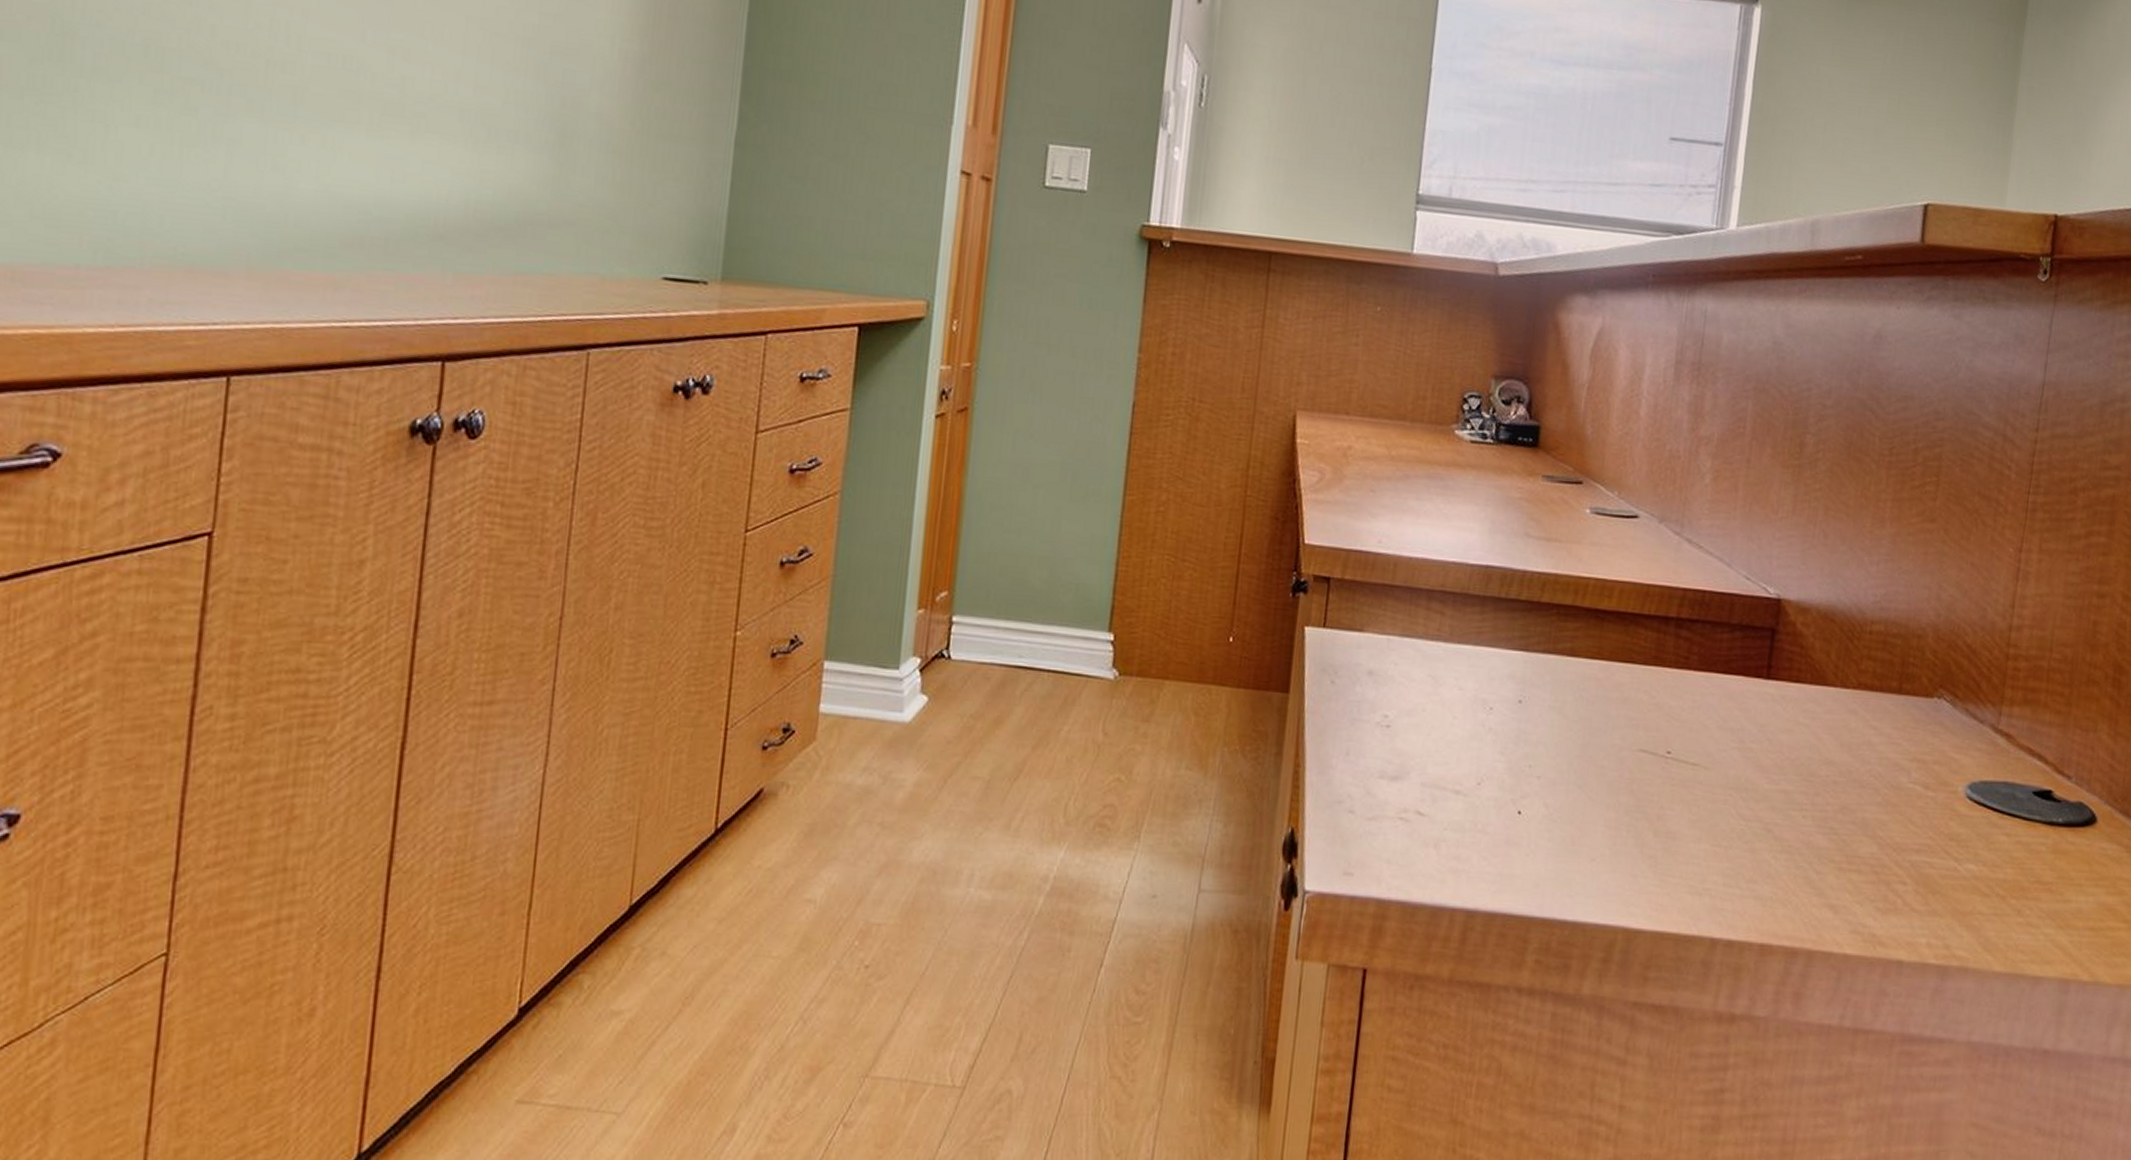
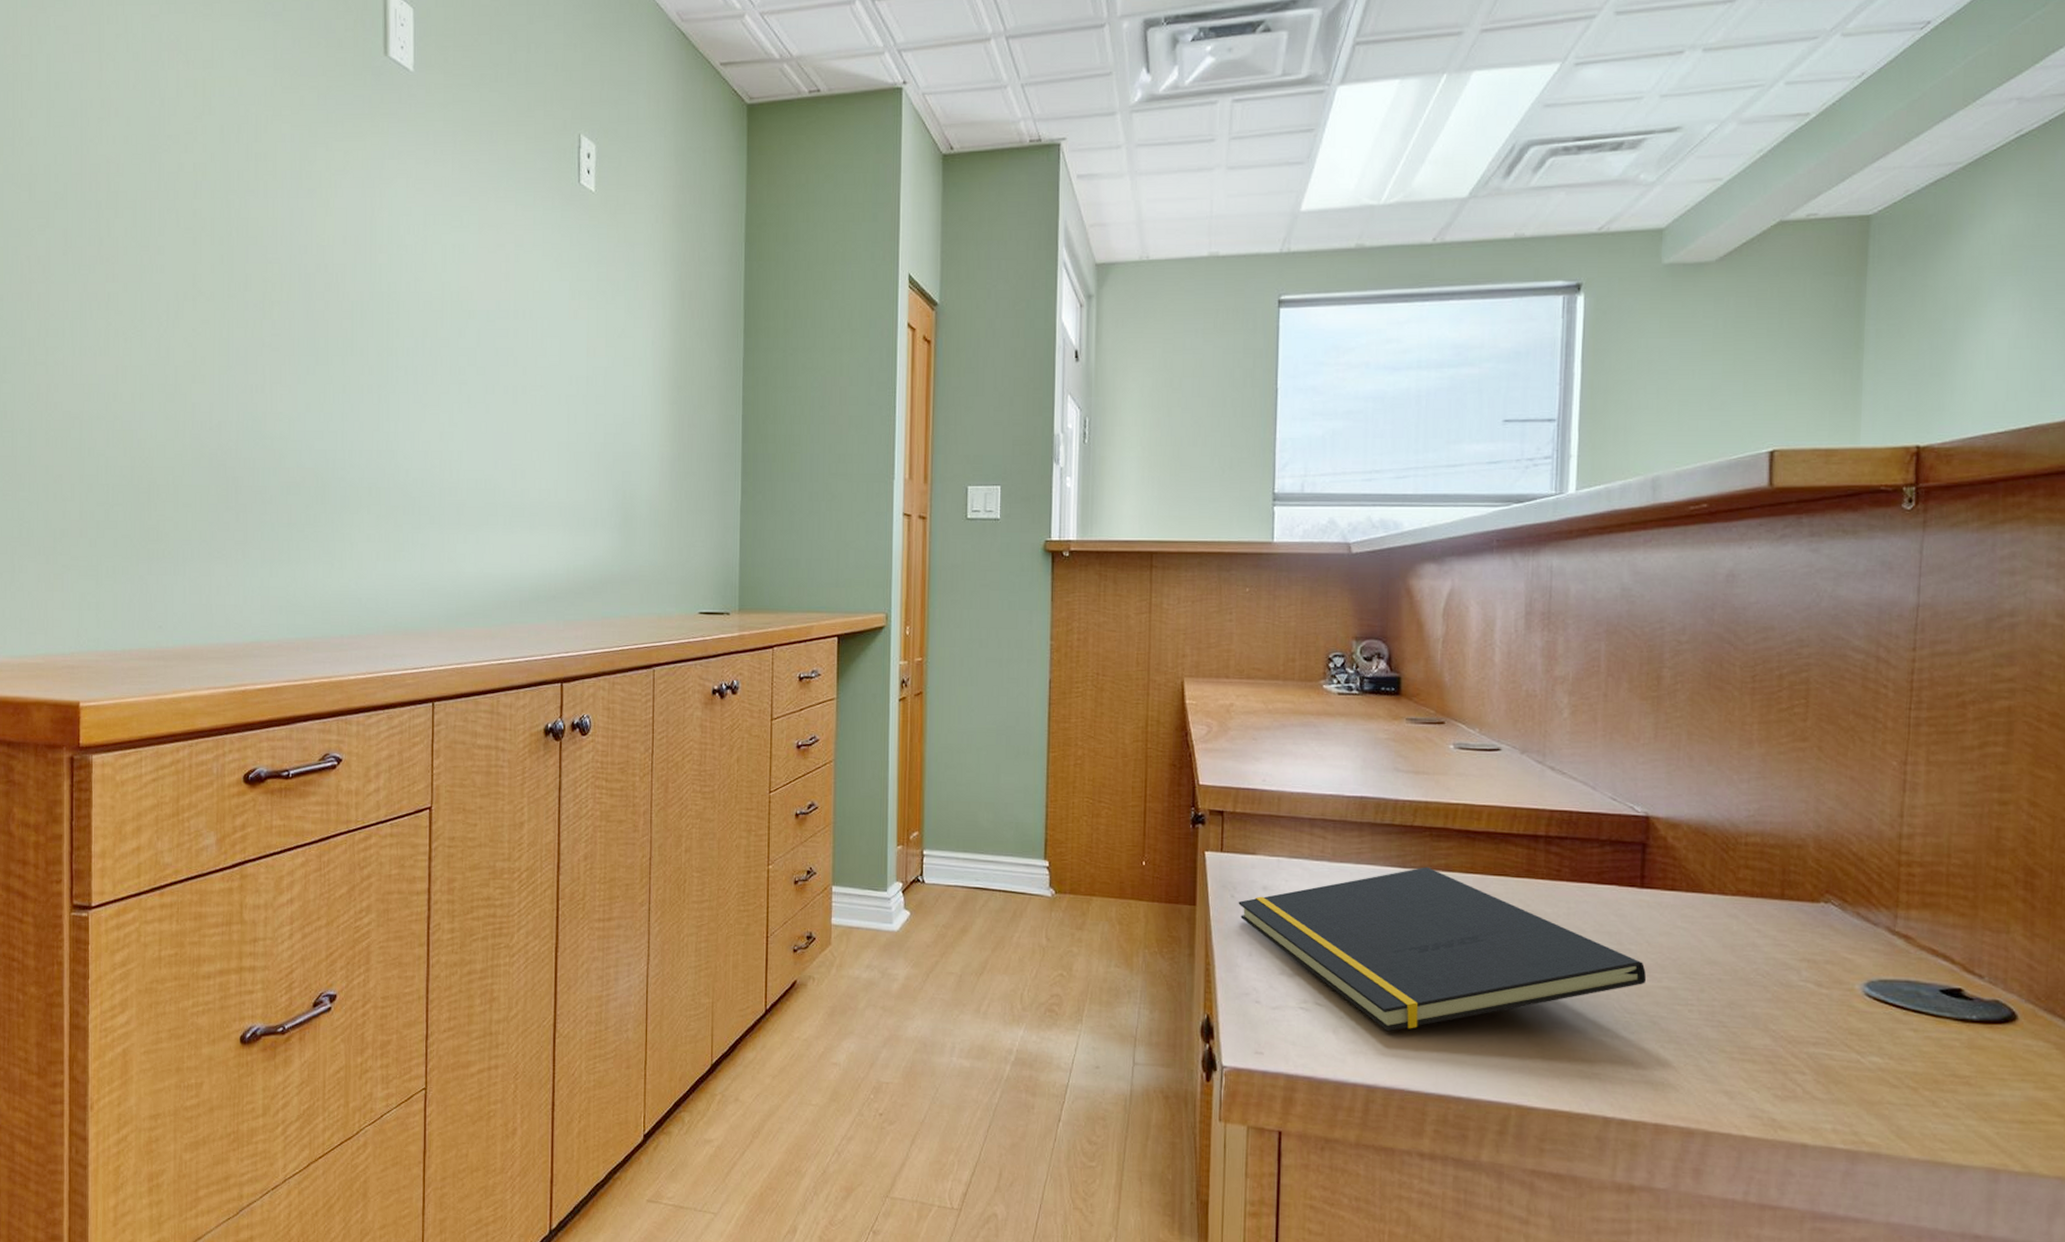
notepad: none [1338,650,1765,845] -> present [1238,867,1646,1032]

